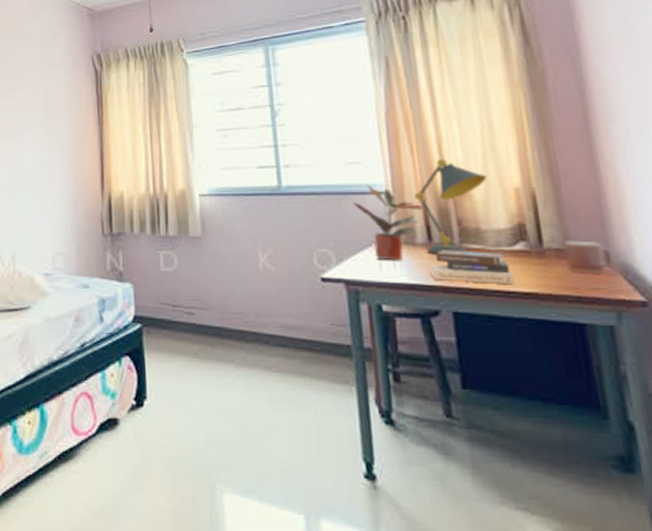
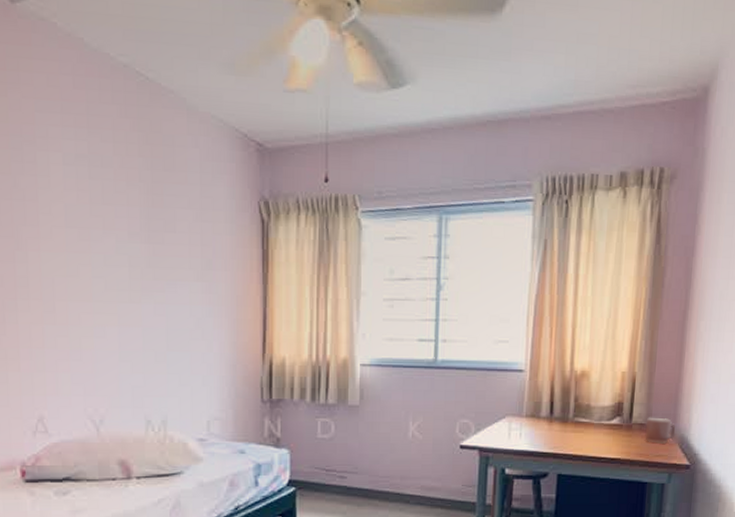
potted plant: present [352,183,424,261] -> none [495,361,552,432]
desk lamp: present [414,159,487,255] -> none [546,343,604,427]
books: present [429,250,514,285] -> none [546,423,606,452]

